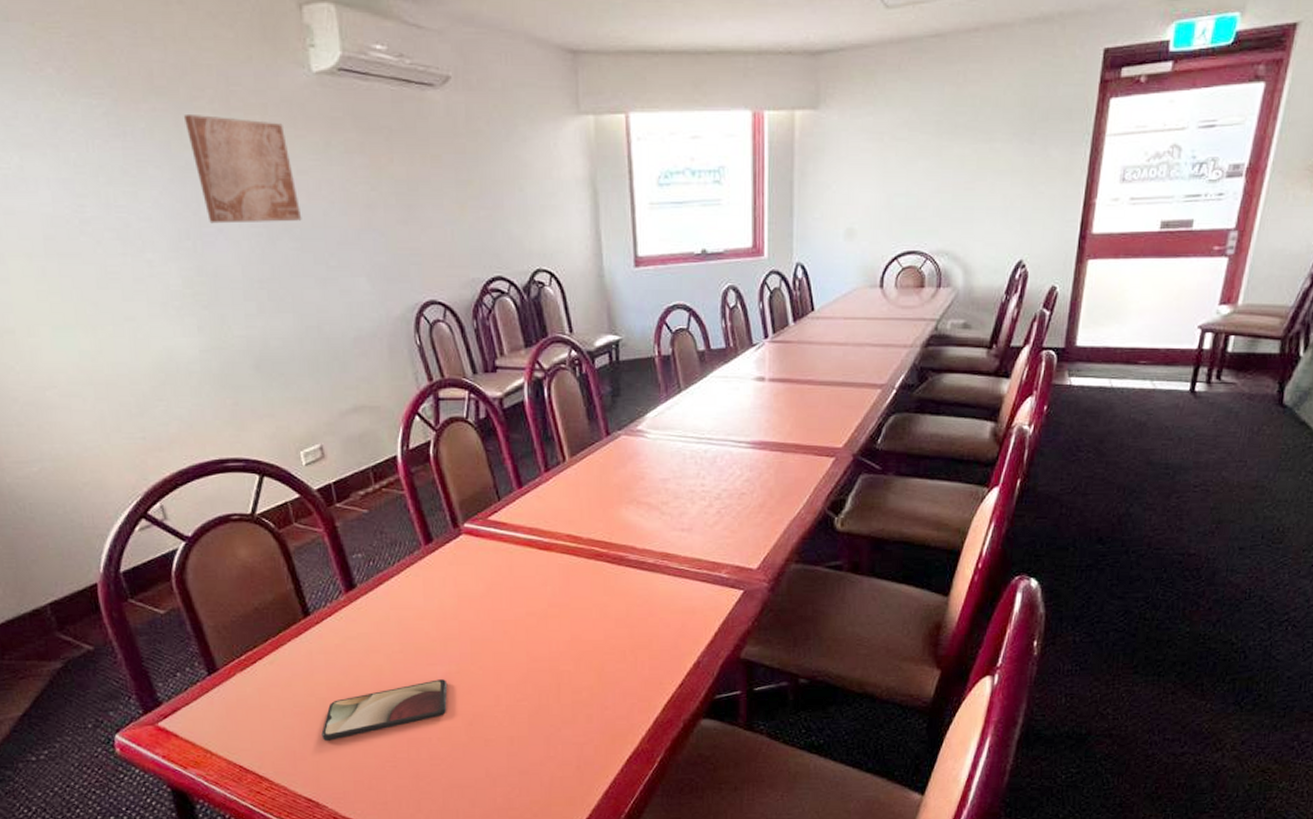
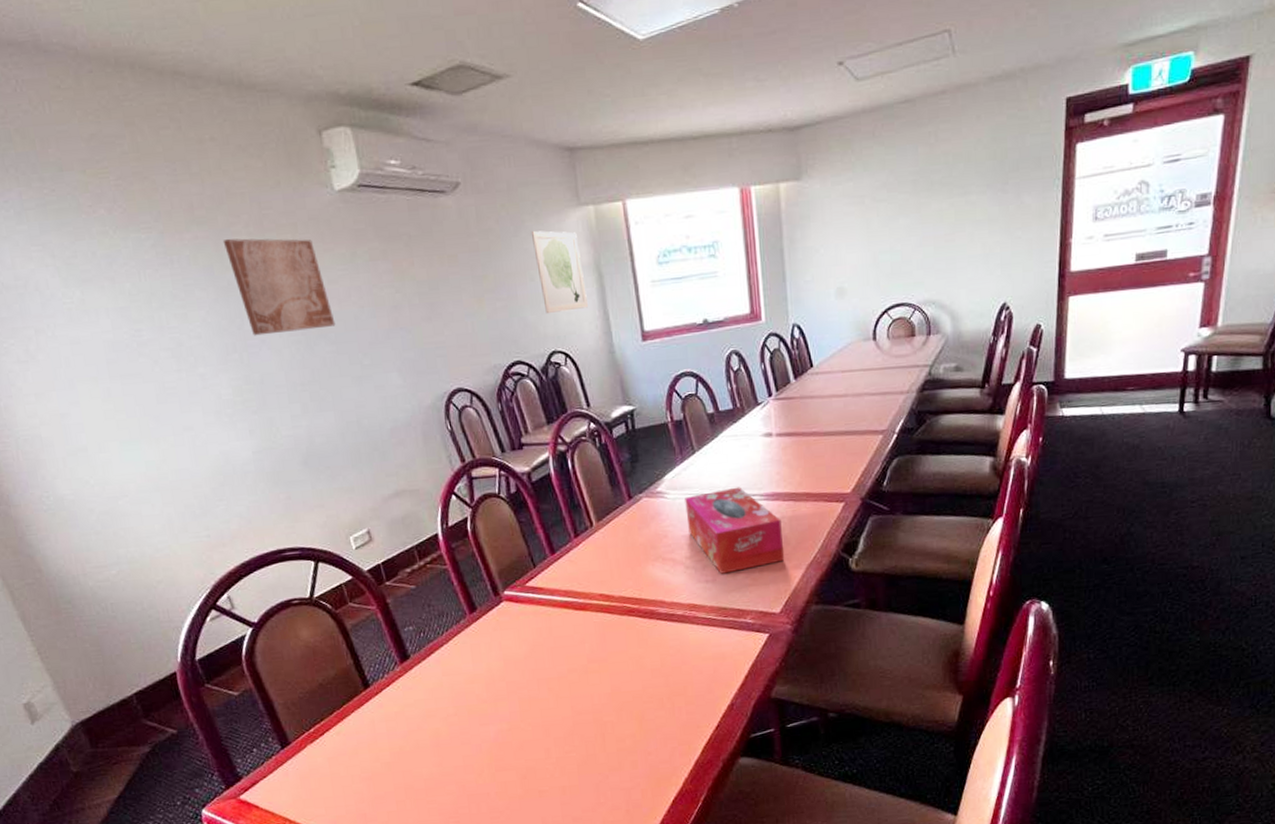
smartphone: present [321,679,448,741] -> none [388,737,502,802]
wall art: none [523,138,579,229] -> present [531,231,588,314]
tissue box: none [666,432,767,523] -> present [685,487,785,574]

